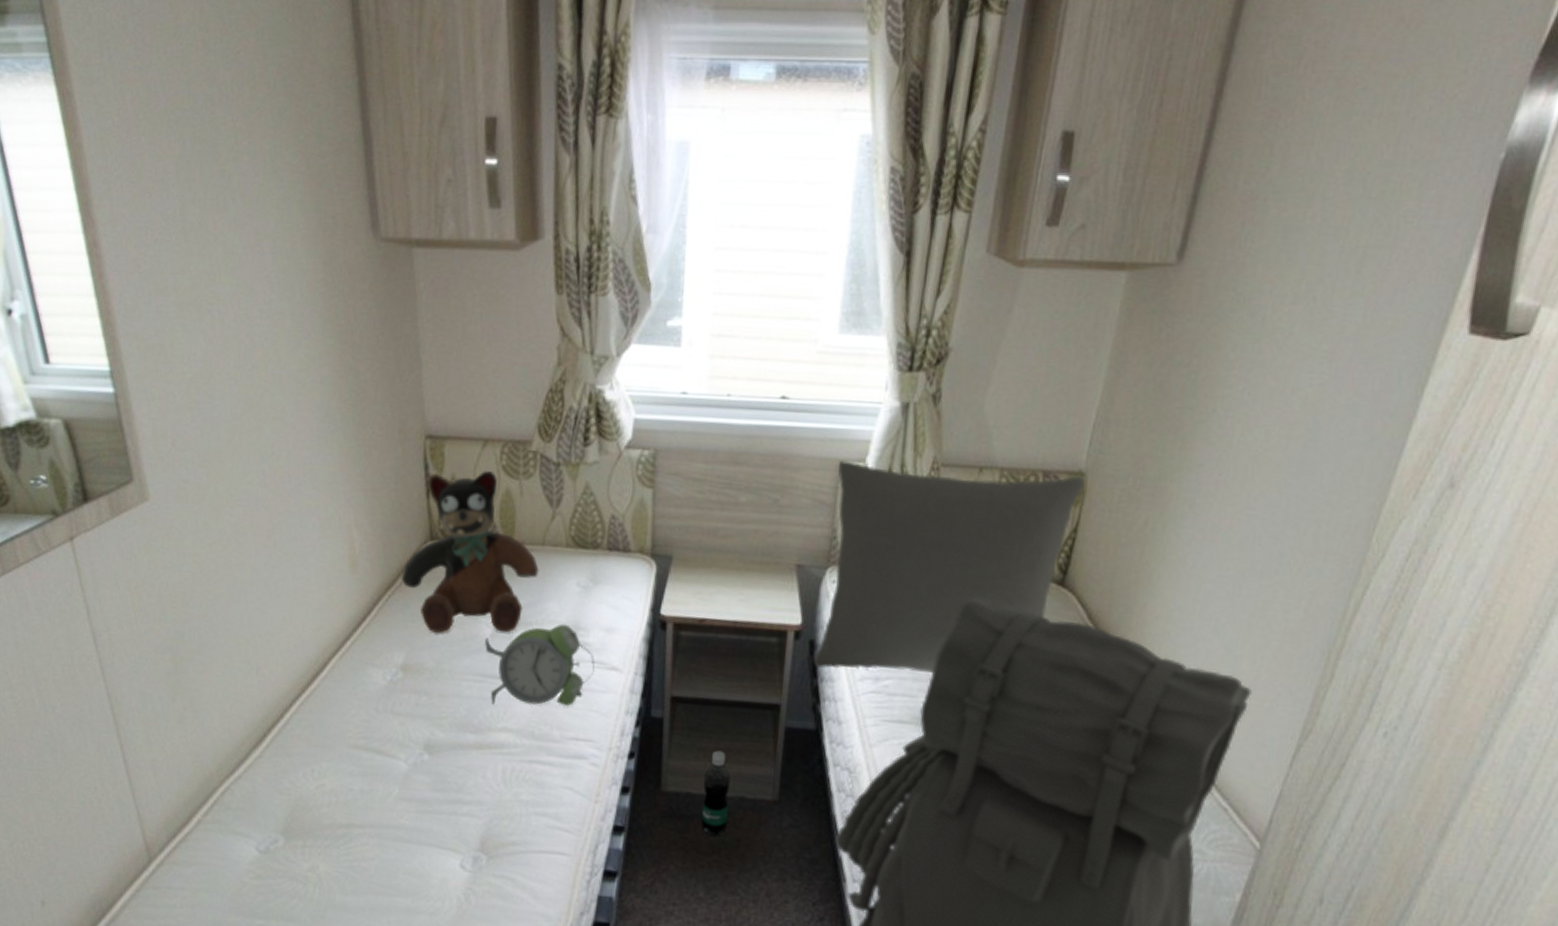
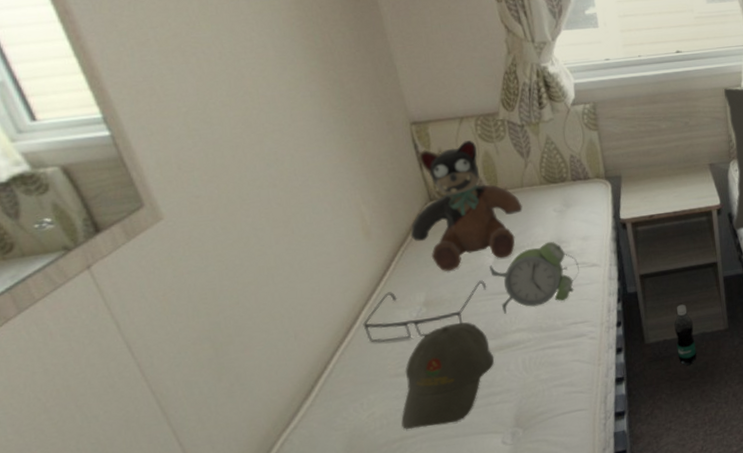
glasses: none [330,642,478,709] -> present [363,280,487,343]
baseball cap: none [351,700,471,824] -> present [401,322,494,430]

